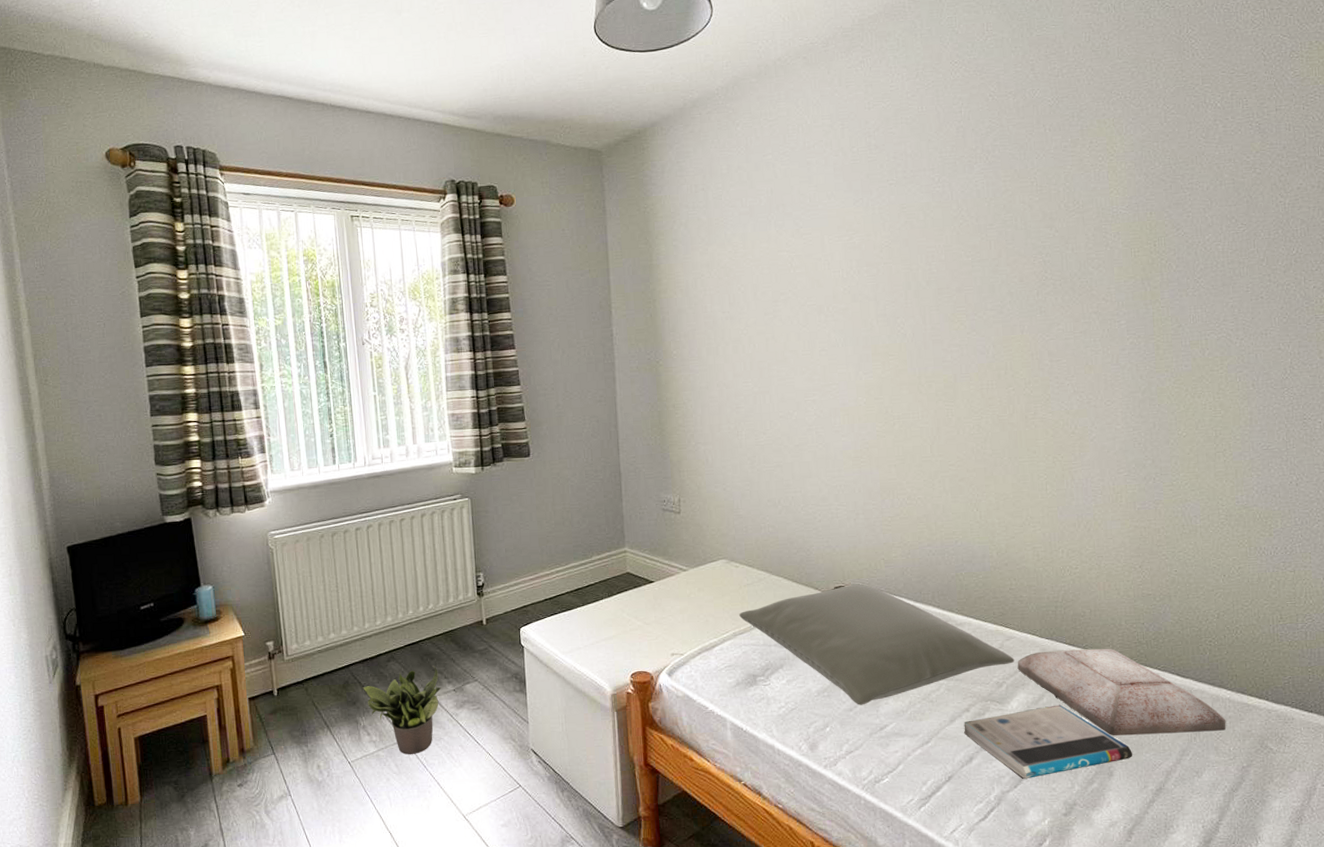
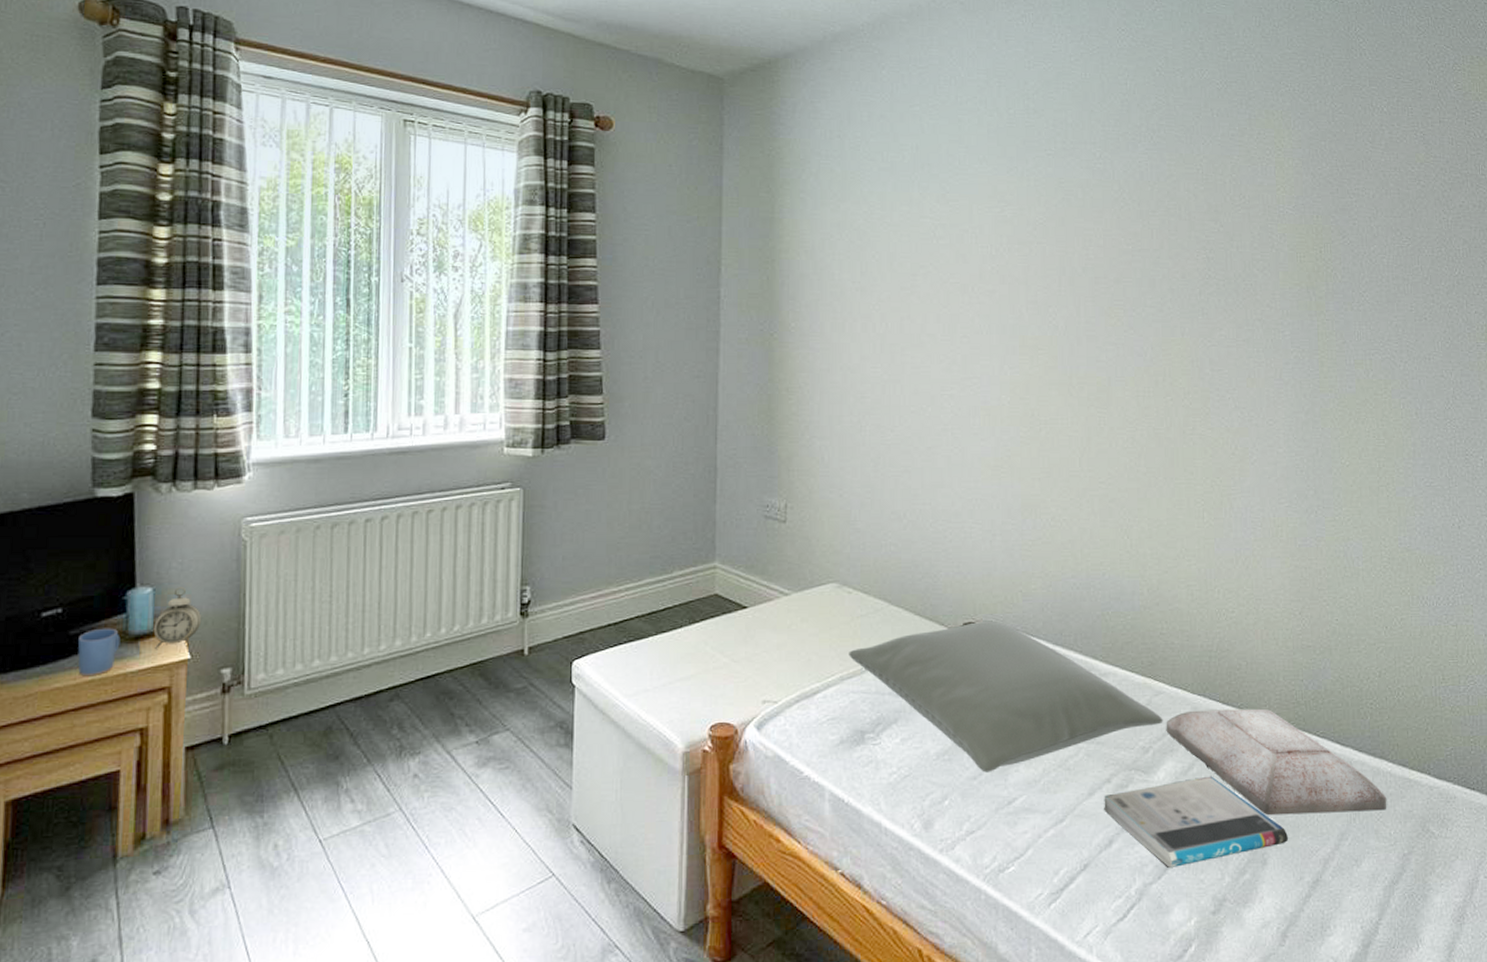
mug: none [167,615,195,650] -> present [78,628,121,675]
alarm clock: none [216,584,249,629] -> present [153,587,202,649]
potted plant: present [363,665,441,755] -> none [351,708,460,830]

